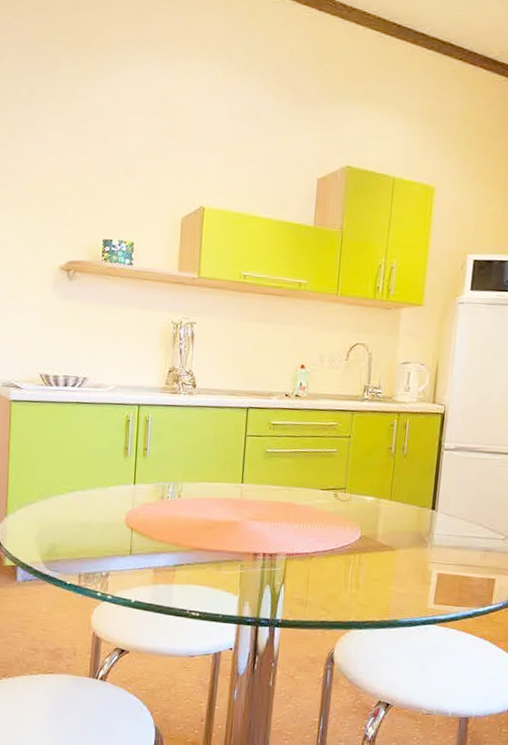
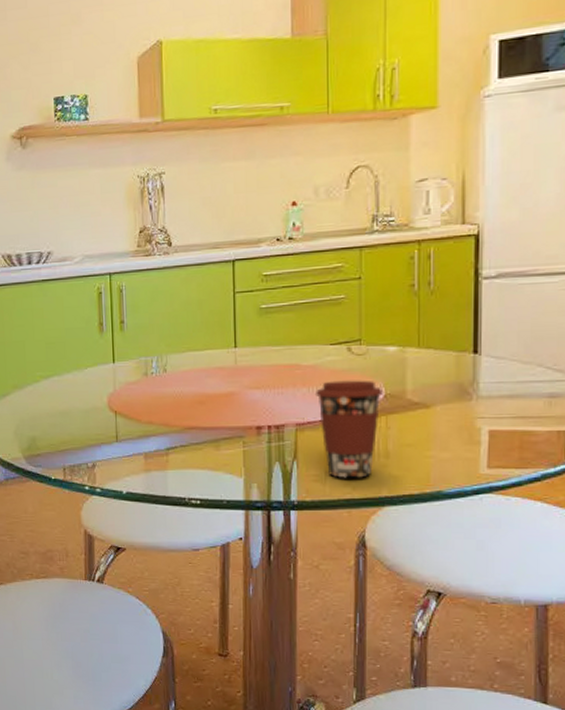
coffee cup: none [304,520,359,604] -> present [314,380,383,478]

